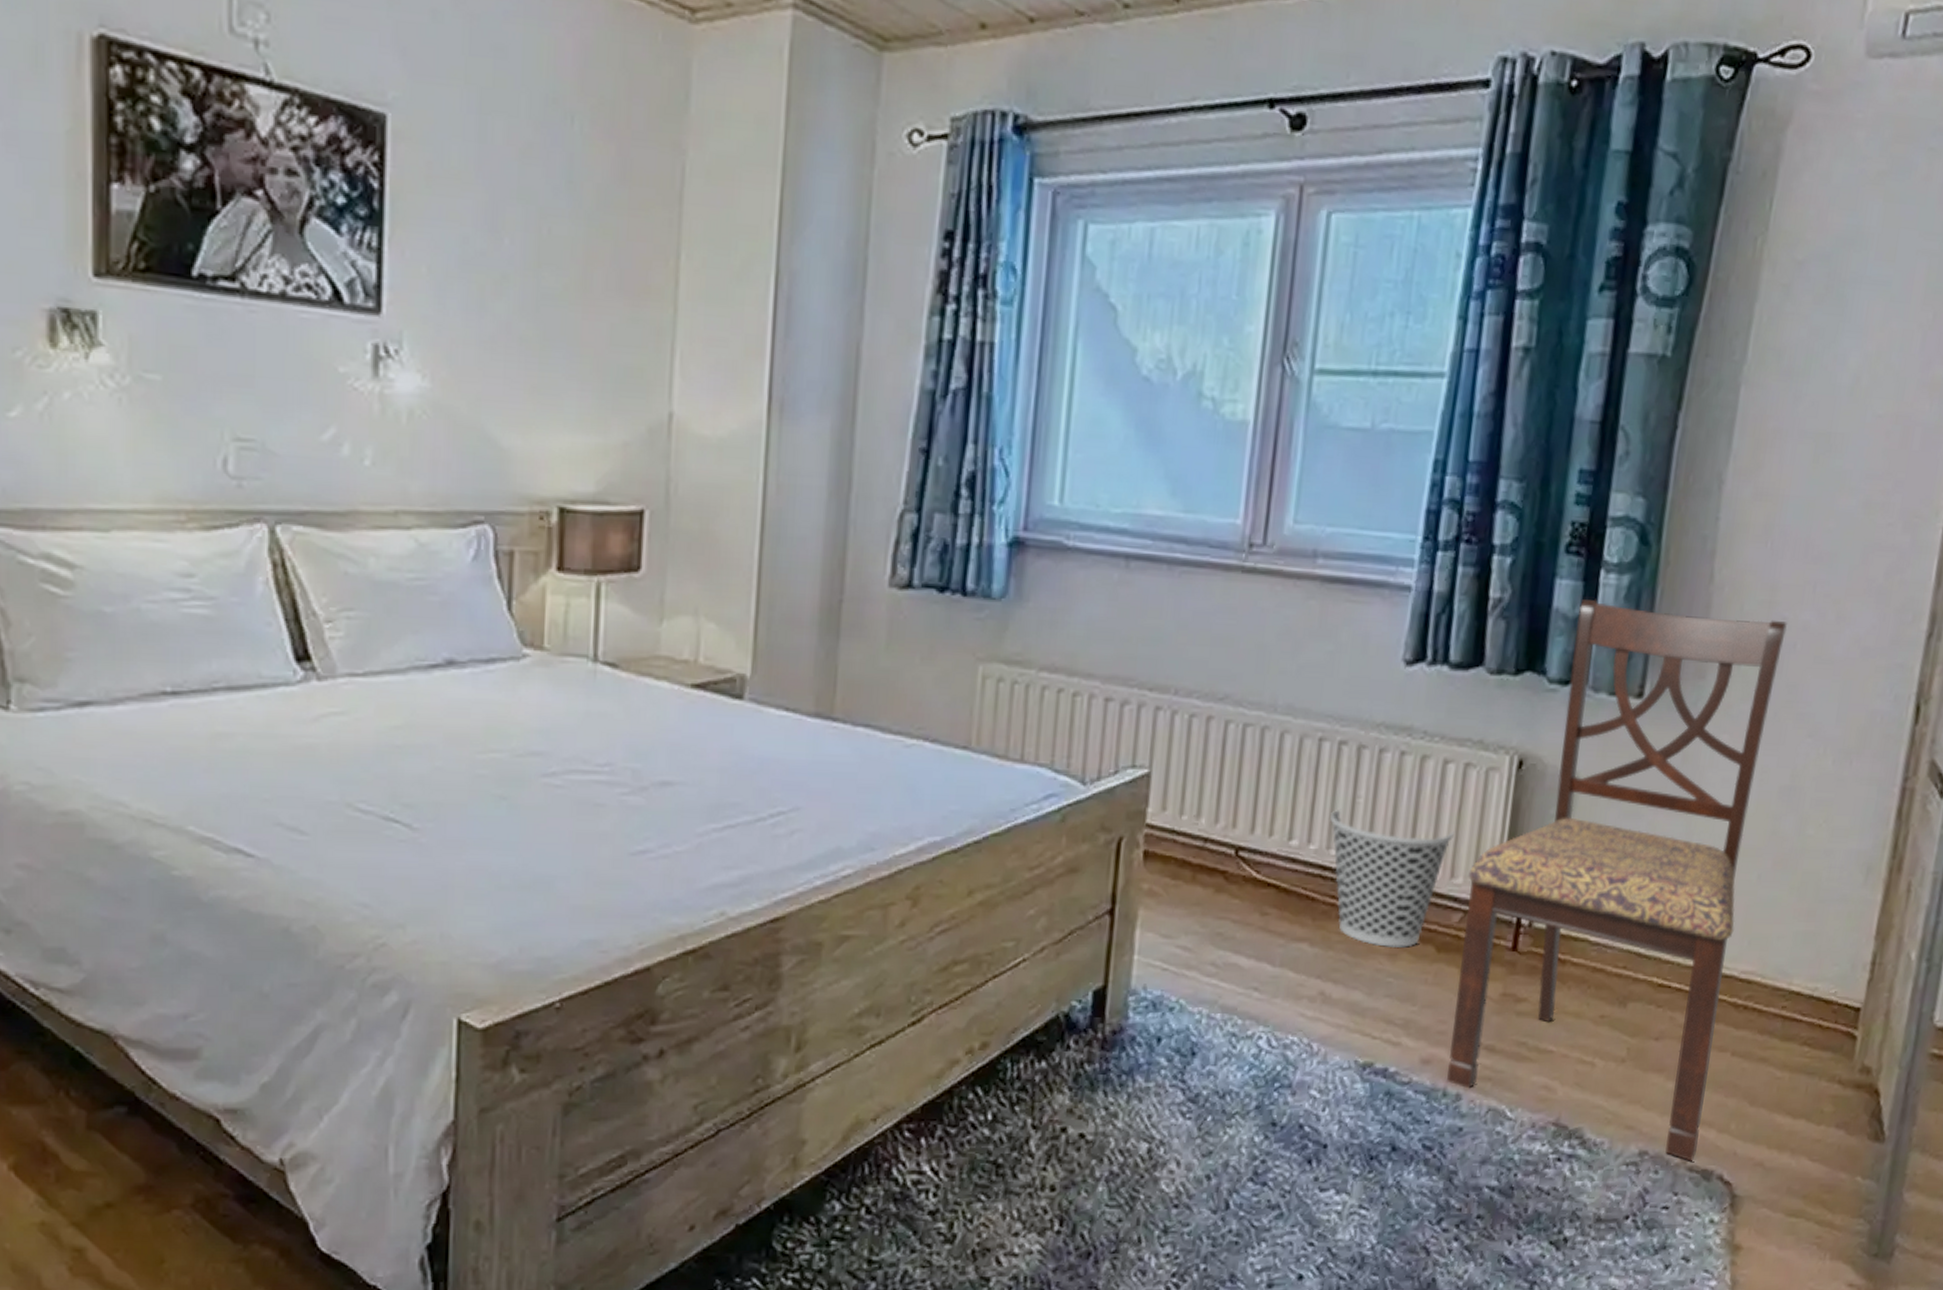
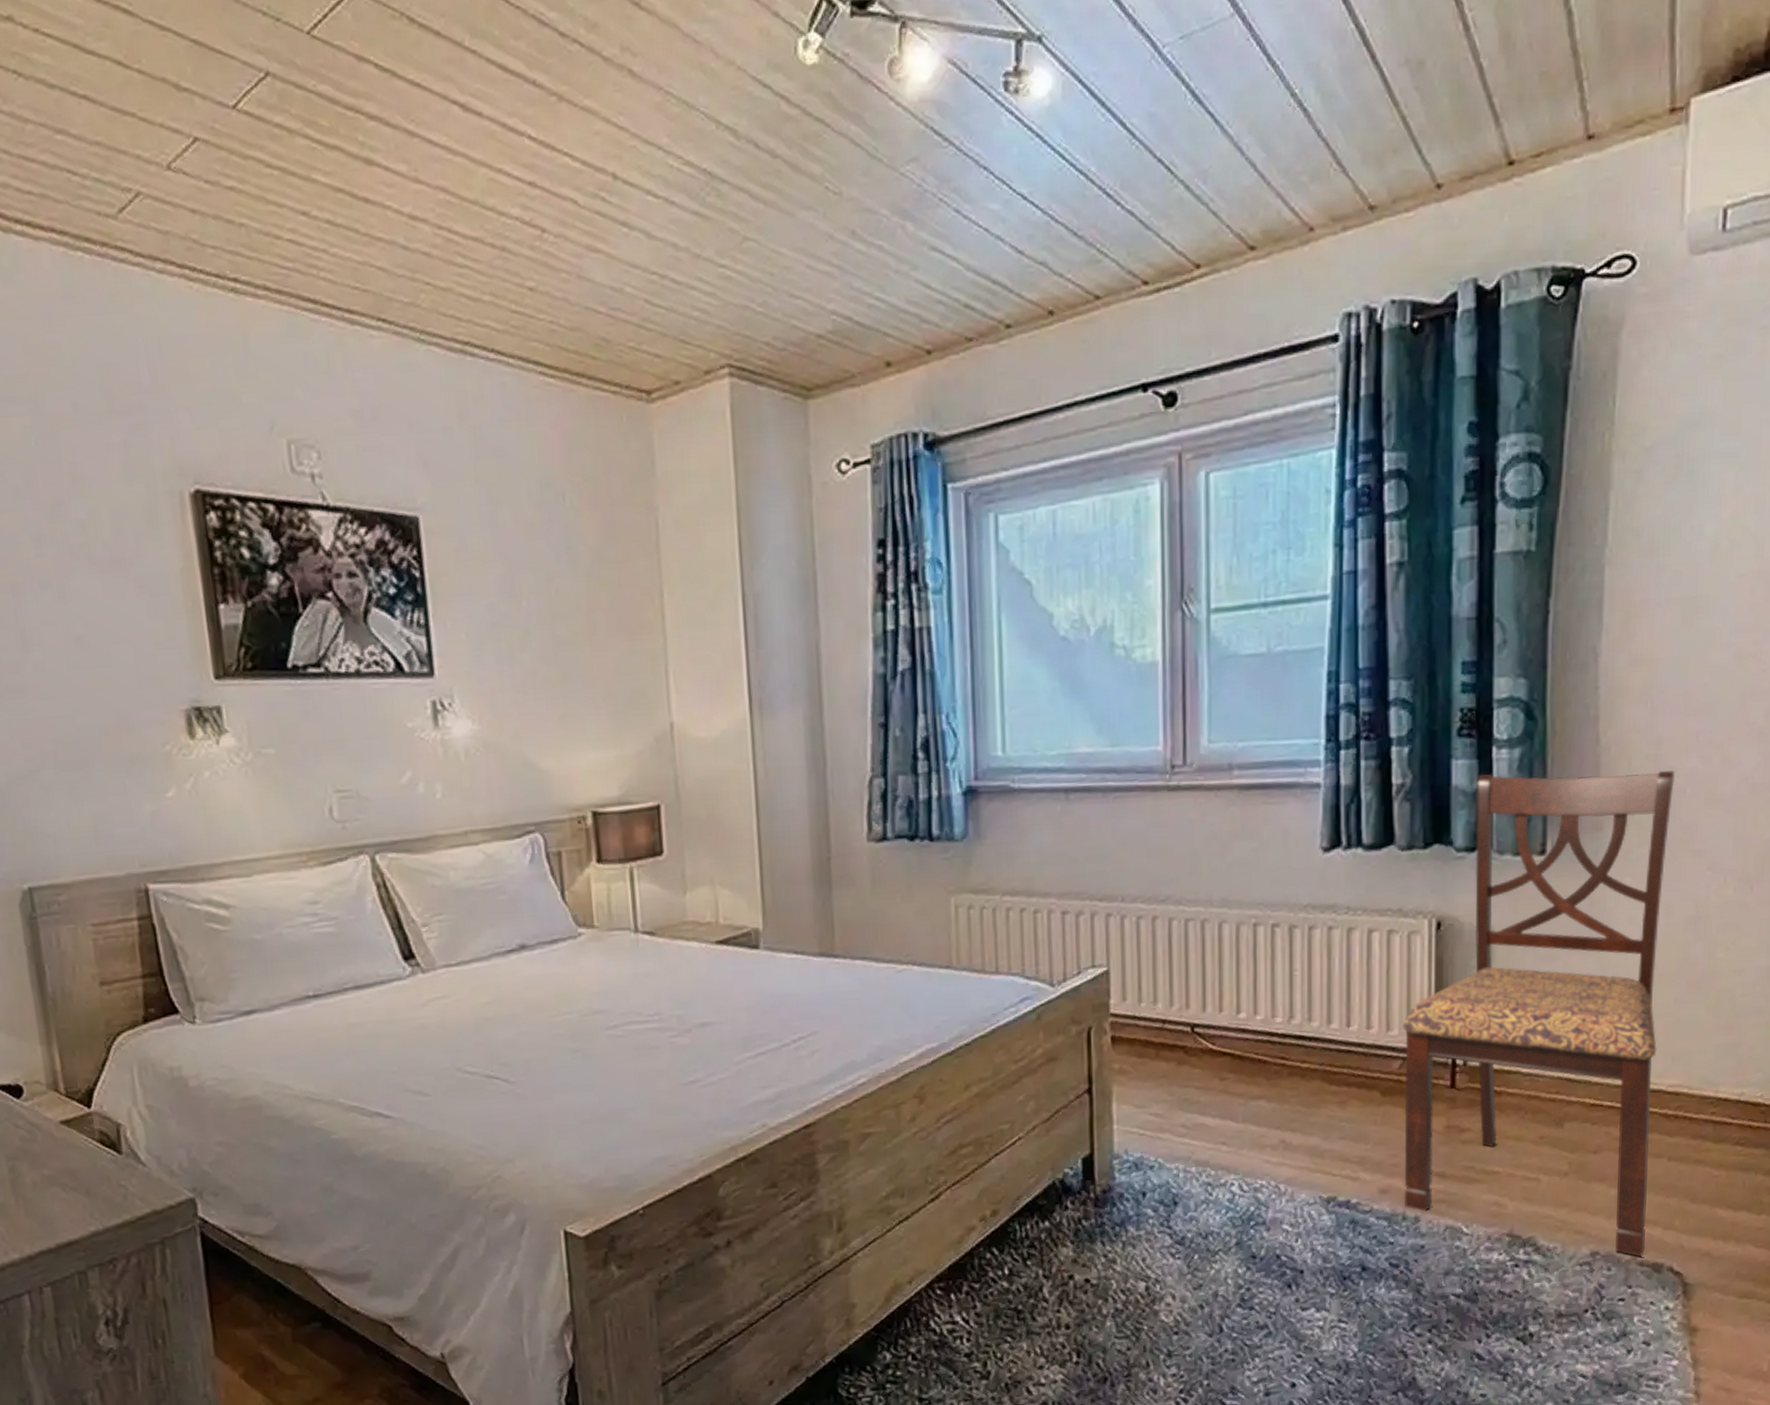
wastebasket: present [1330,808,1454,947] -> none [1272,982,1385,1096]

